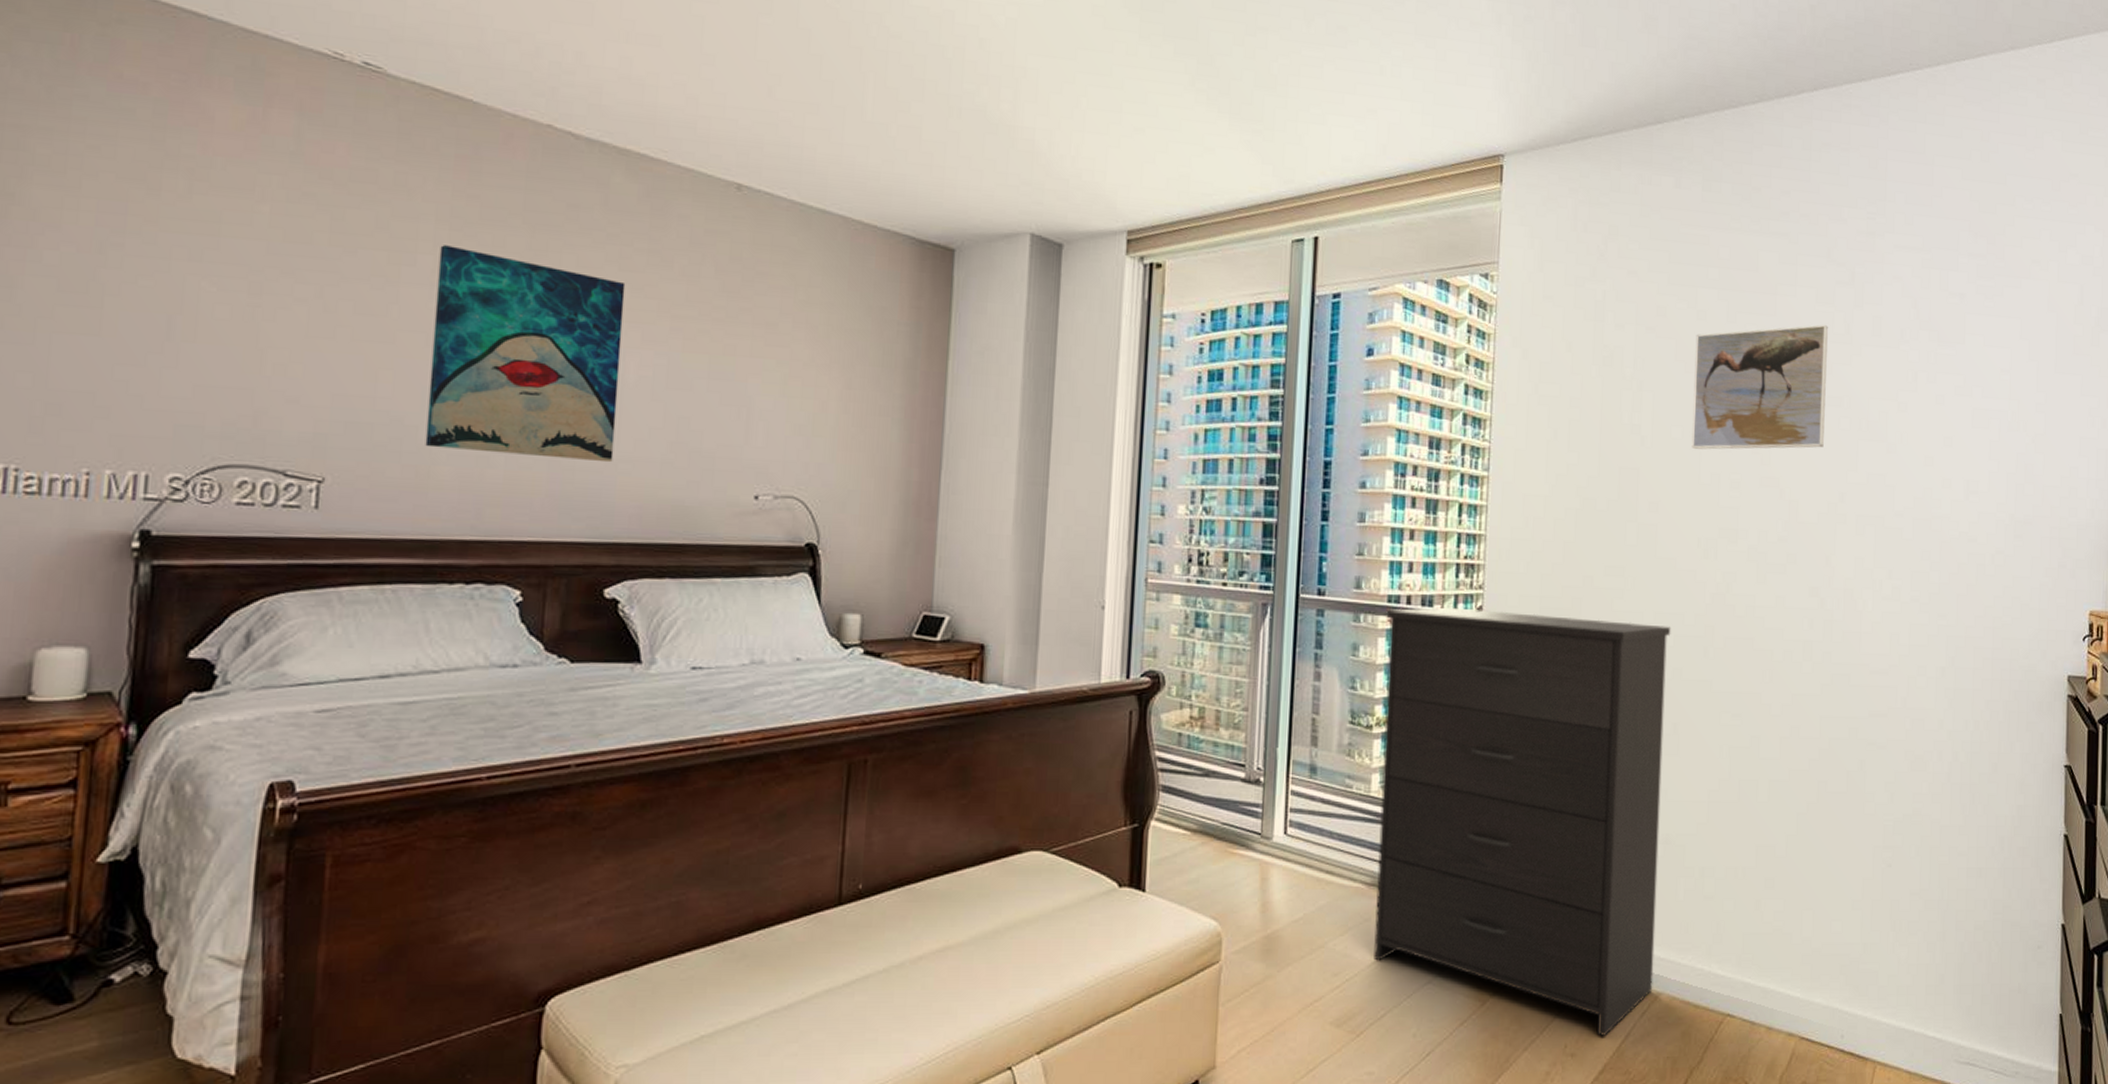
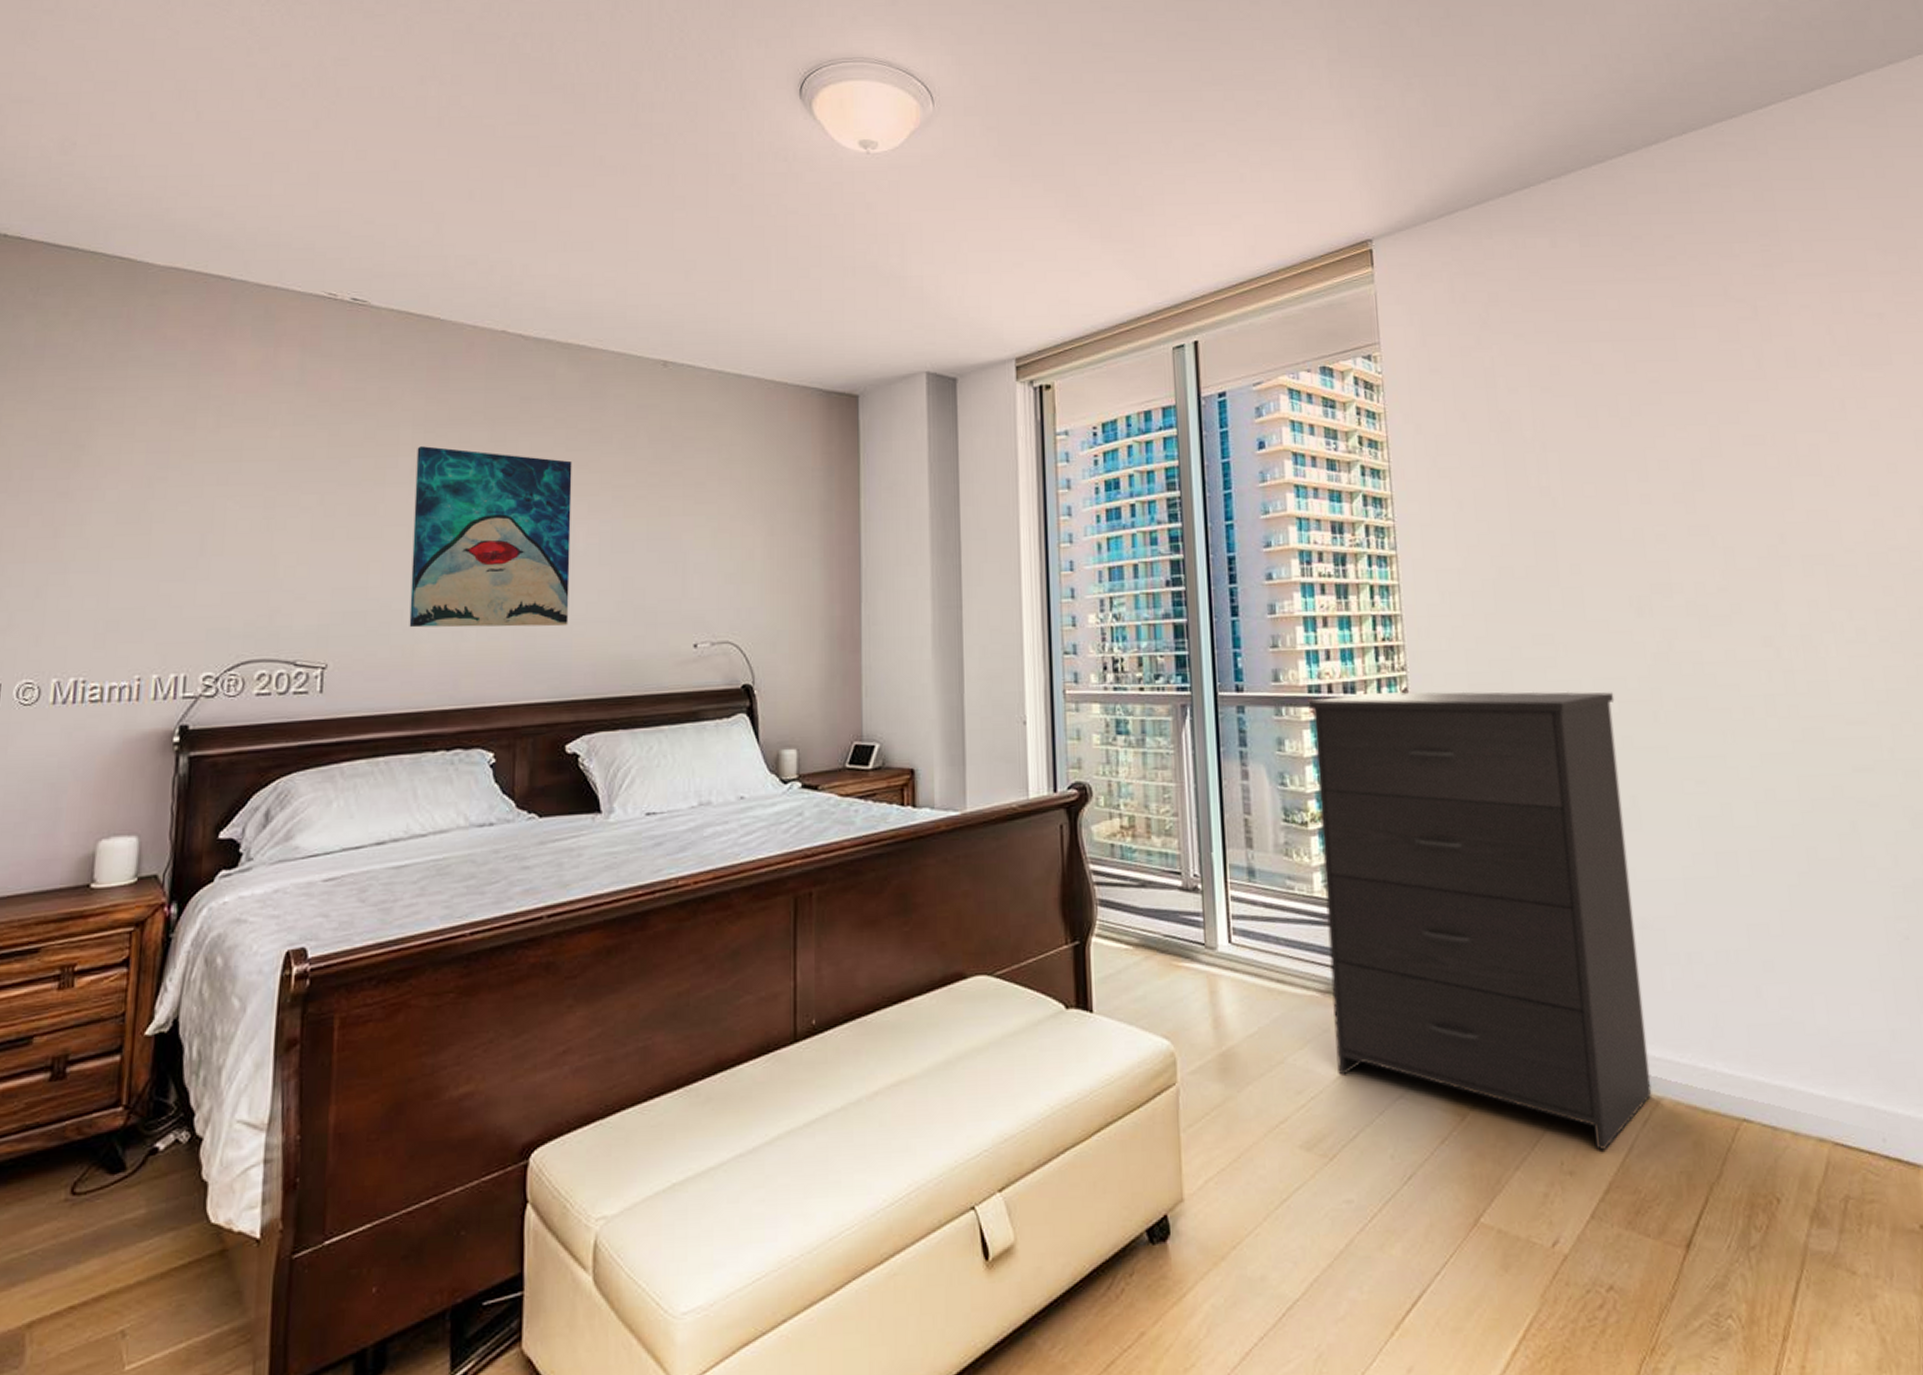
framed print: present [1691,324,1828,450] -> none [1595,362,1752,505]

